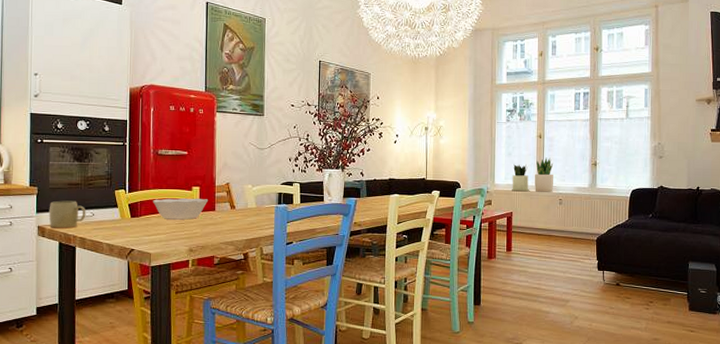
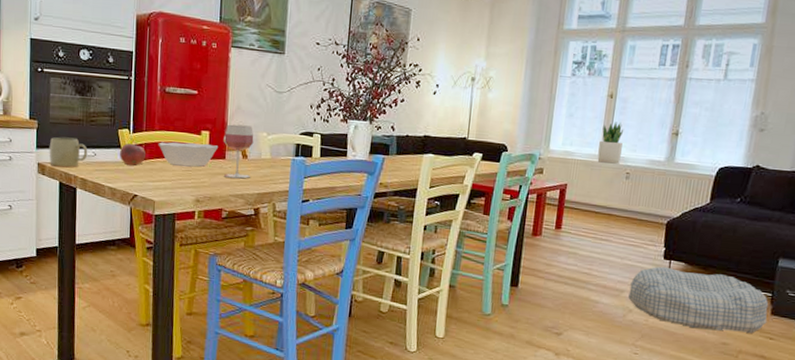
fruit: none [116,201,141,223] -> present [119,142,145,166]
wineglass: none [212,179,240,227] -> present [223,124,254,179]
planter: present [511,164,530,192] -> none [568,127,592,161]
dog bed: none [573,276,687,329] -> present [628,266,769,333]

